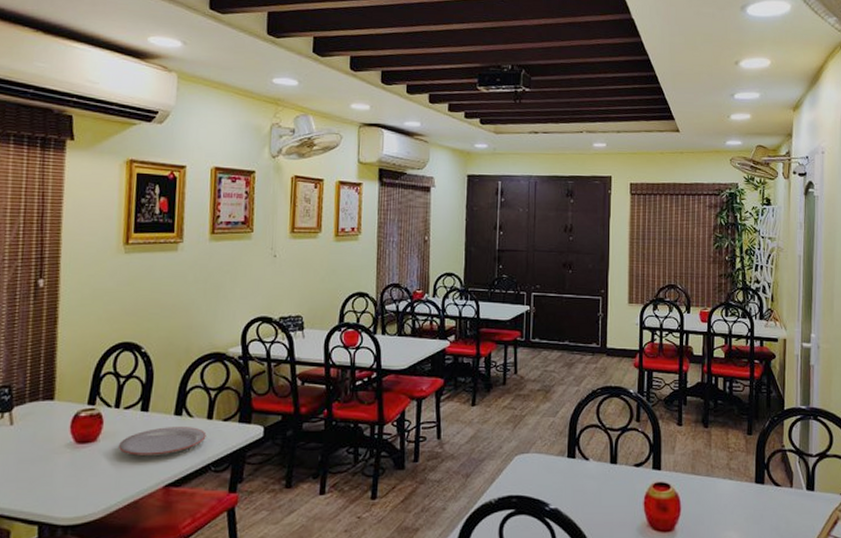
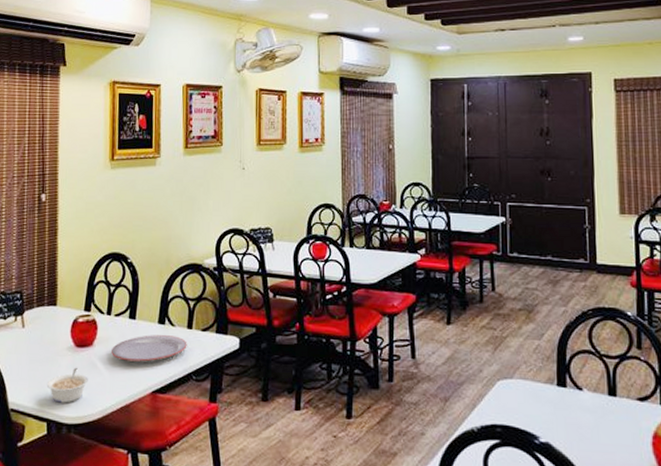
legume: none [39,464,90,504] -> present [46,367,88,403]

